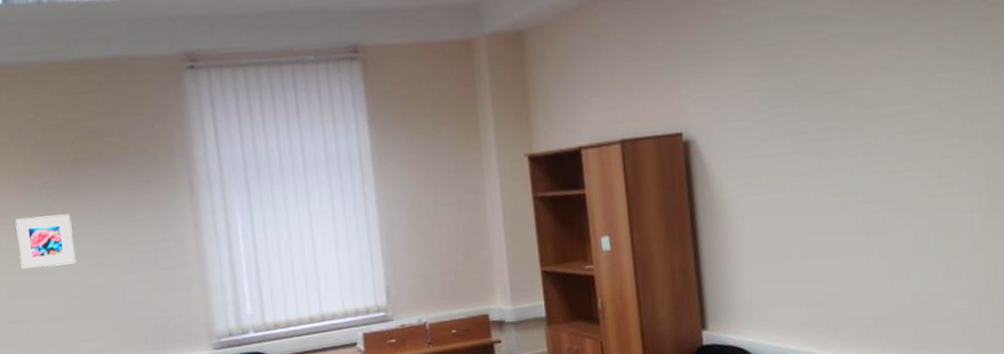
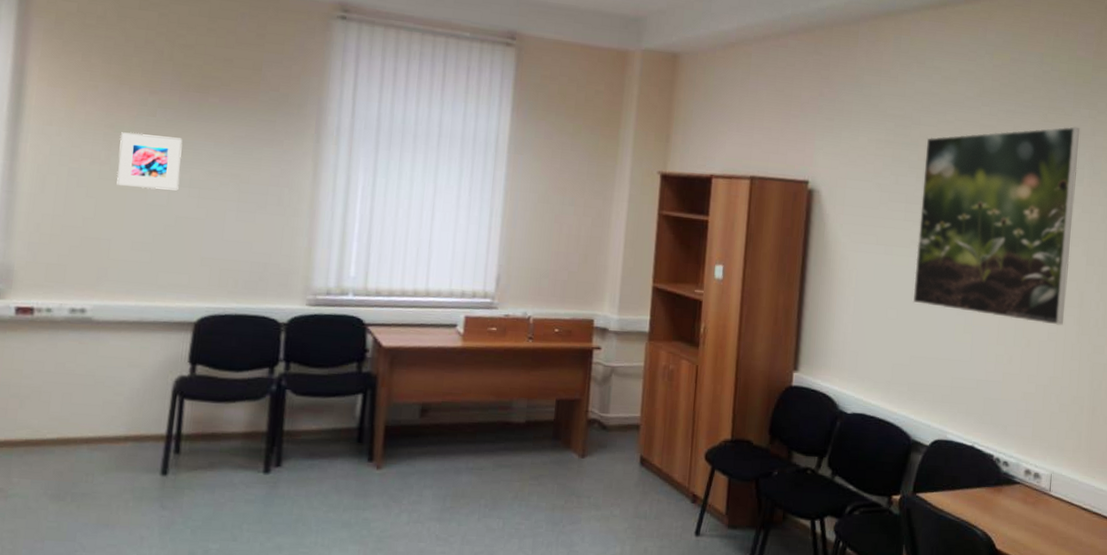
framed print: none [801,15,989,238] -> present [912,126,1079,326]

